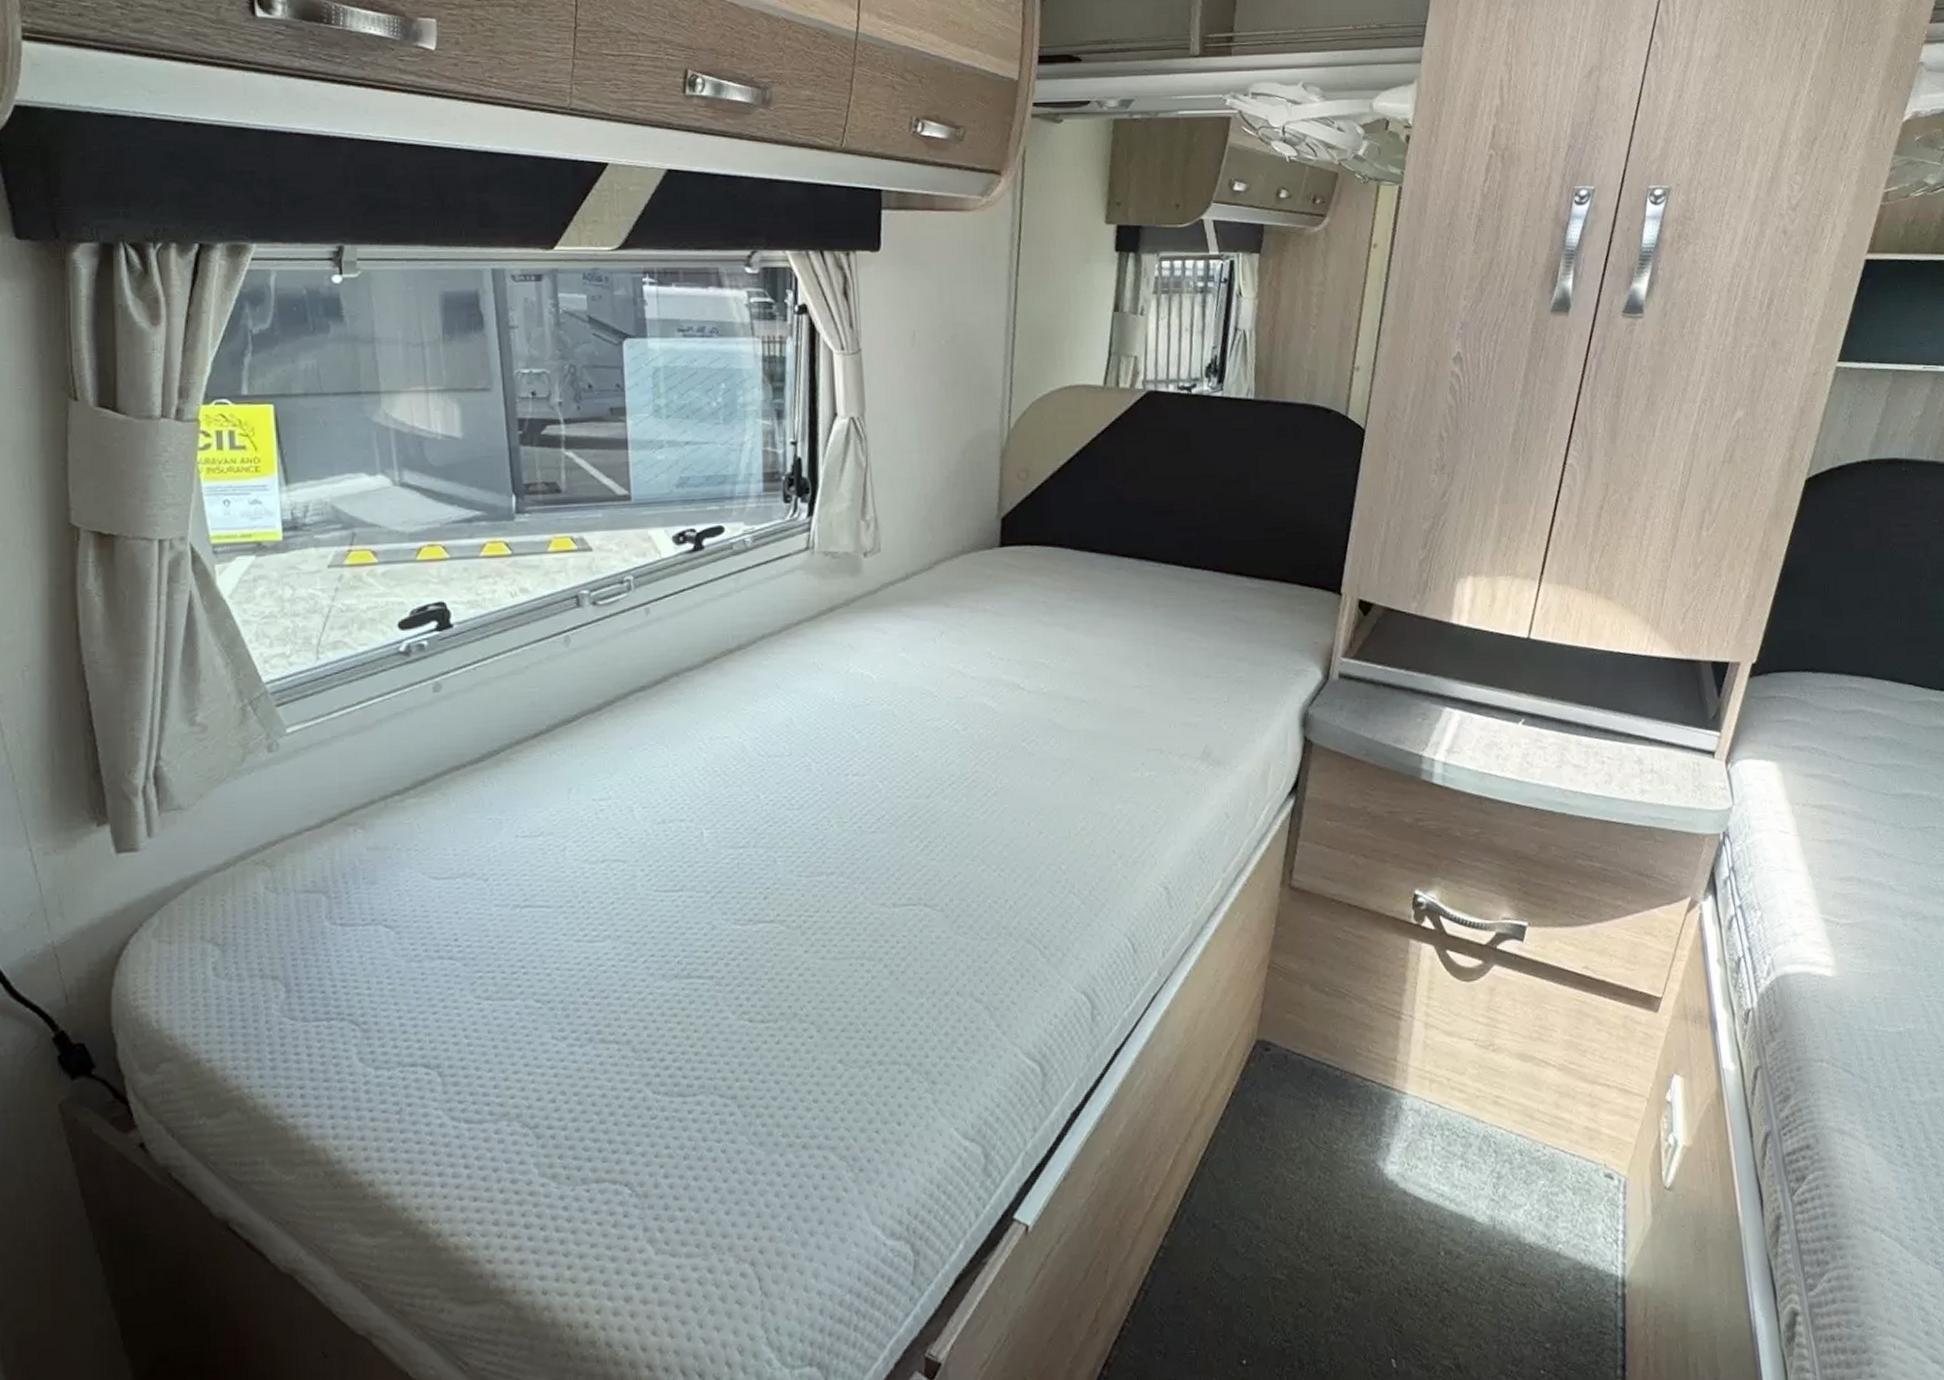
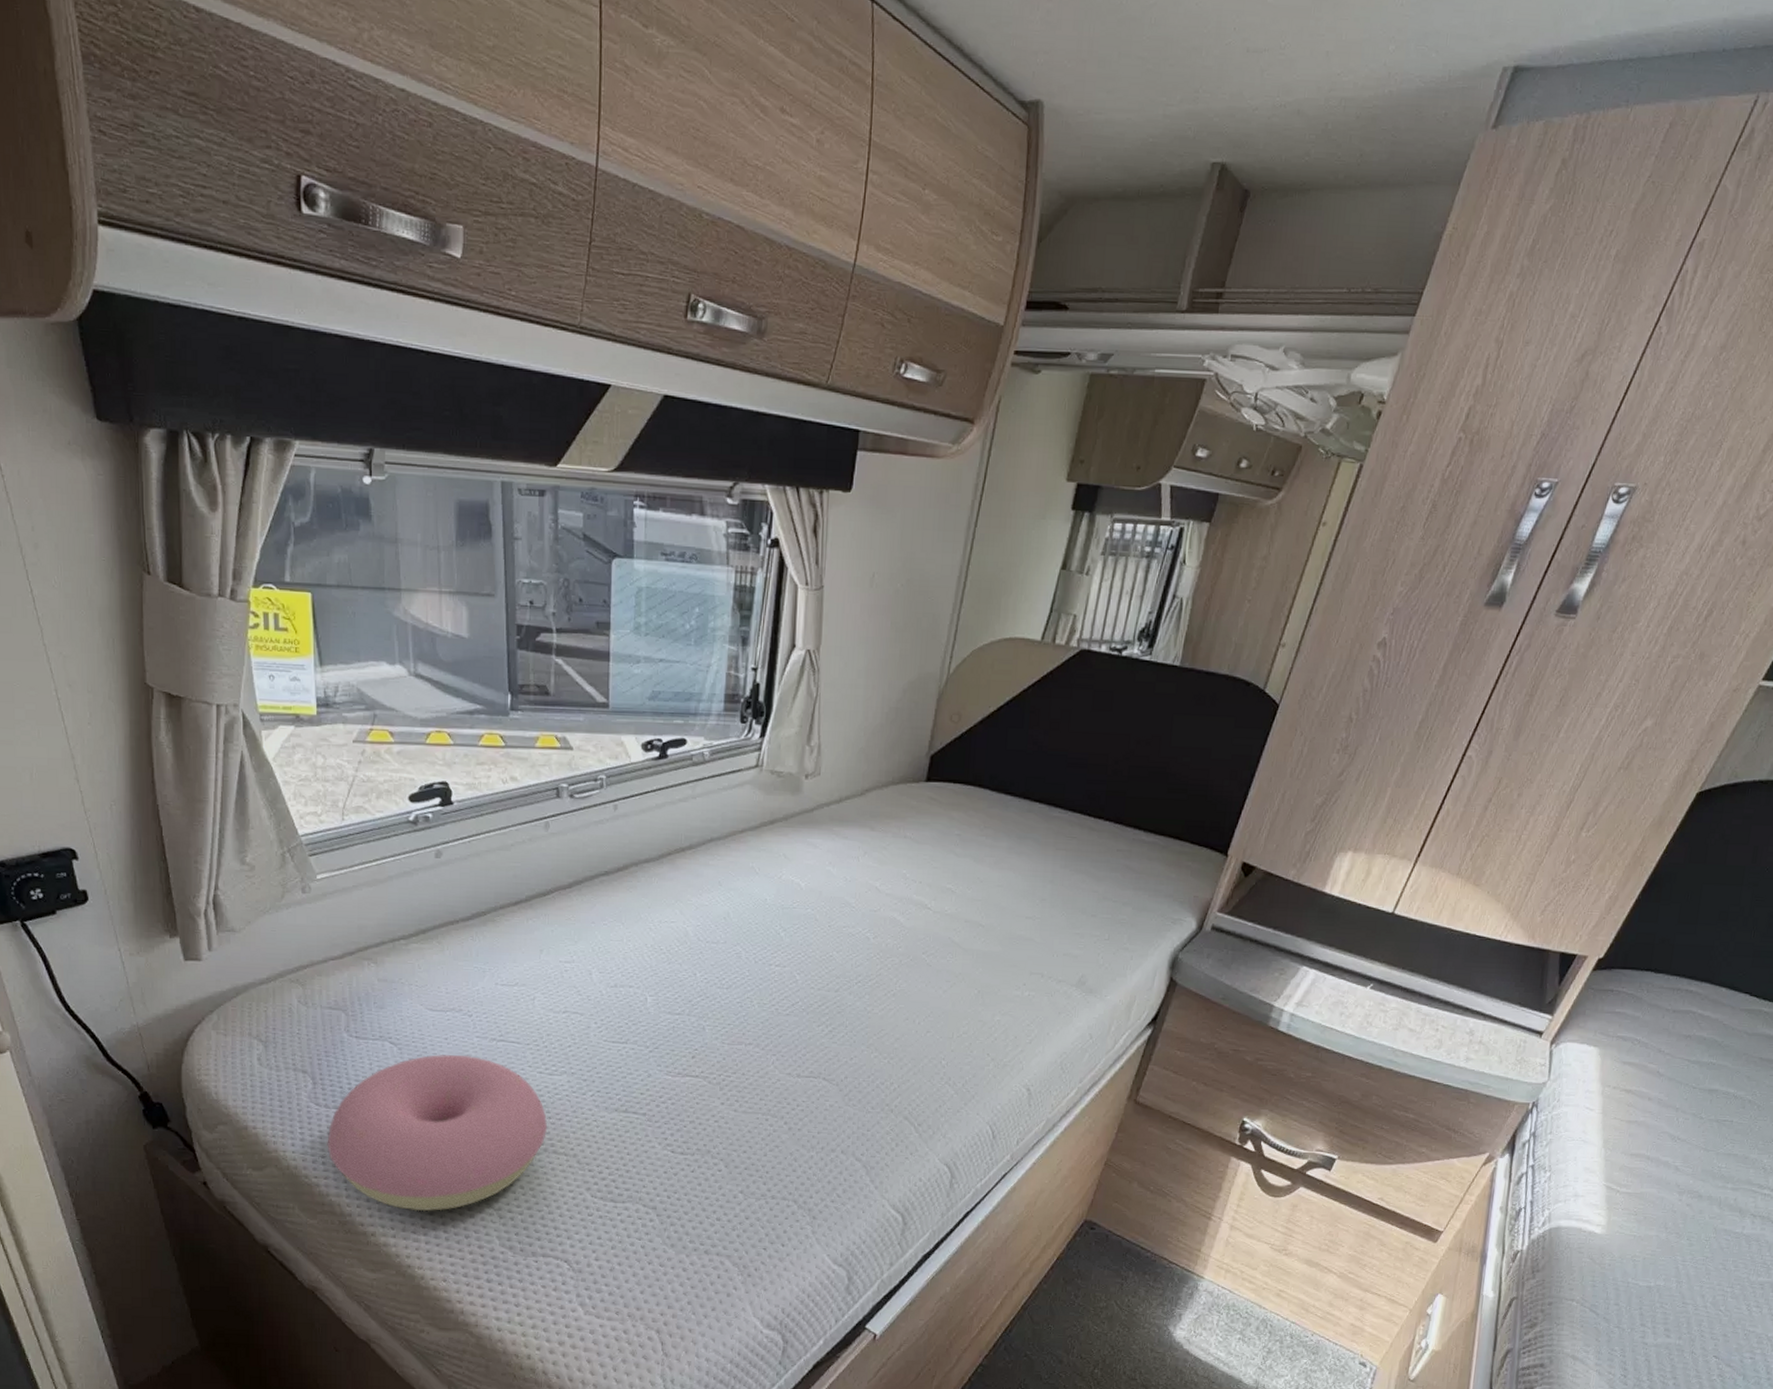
cushion: none [306,929,592,1145] -> present [327,1054,548,1212]

